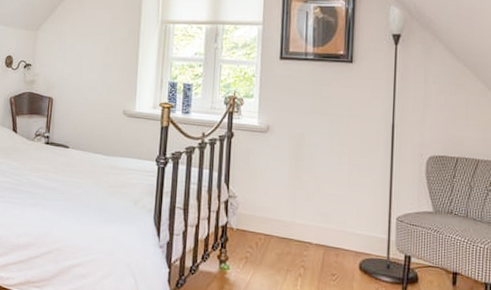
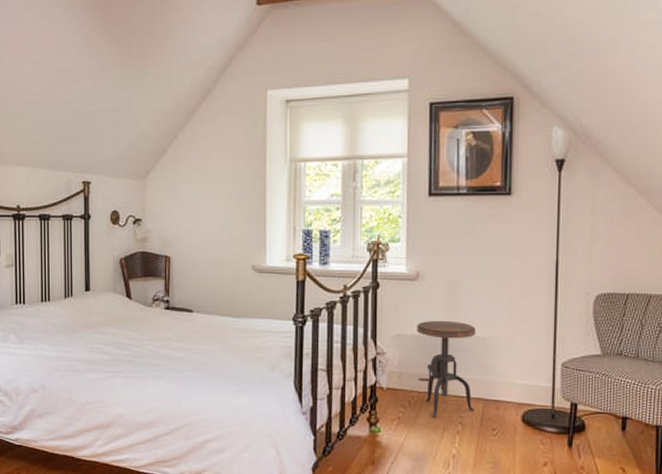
side table: none [265,169,319,260] -> present [417,320,476,418]

